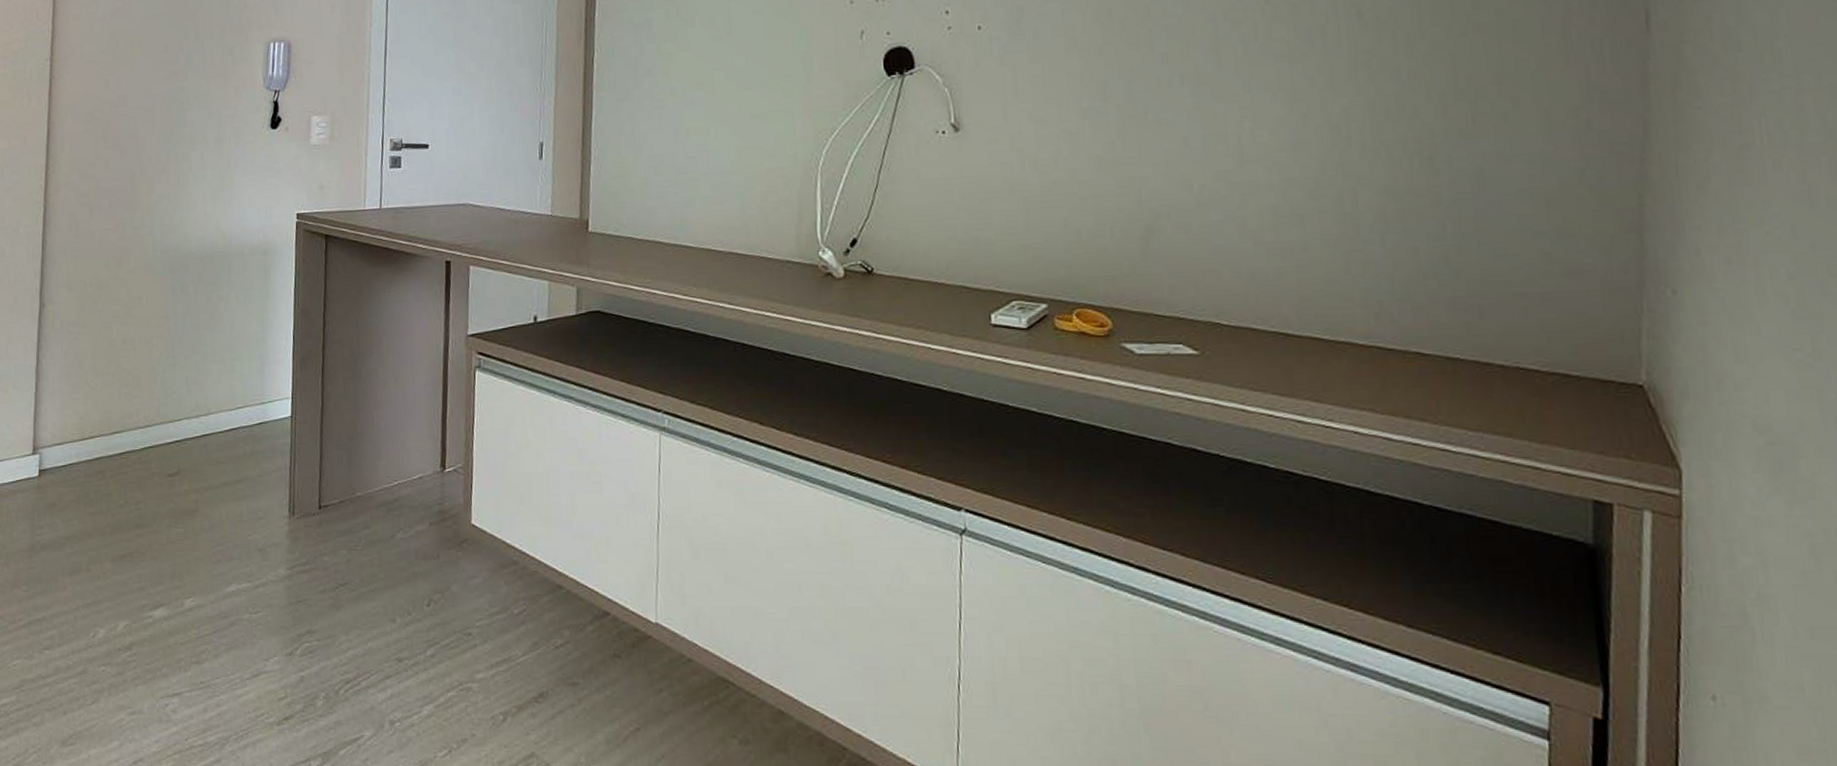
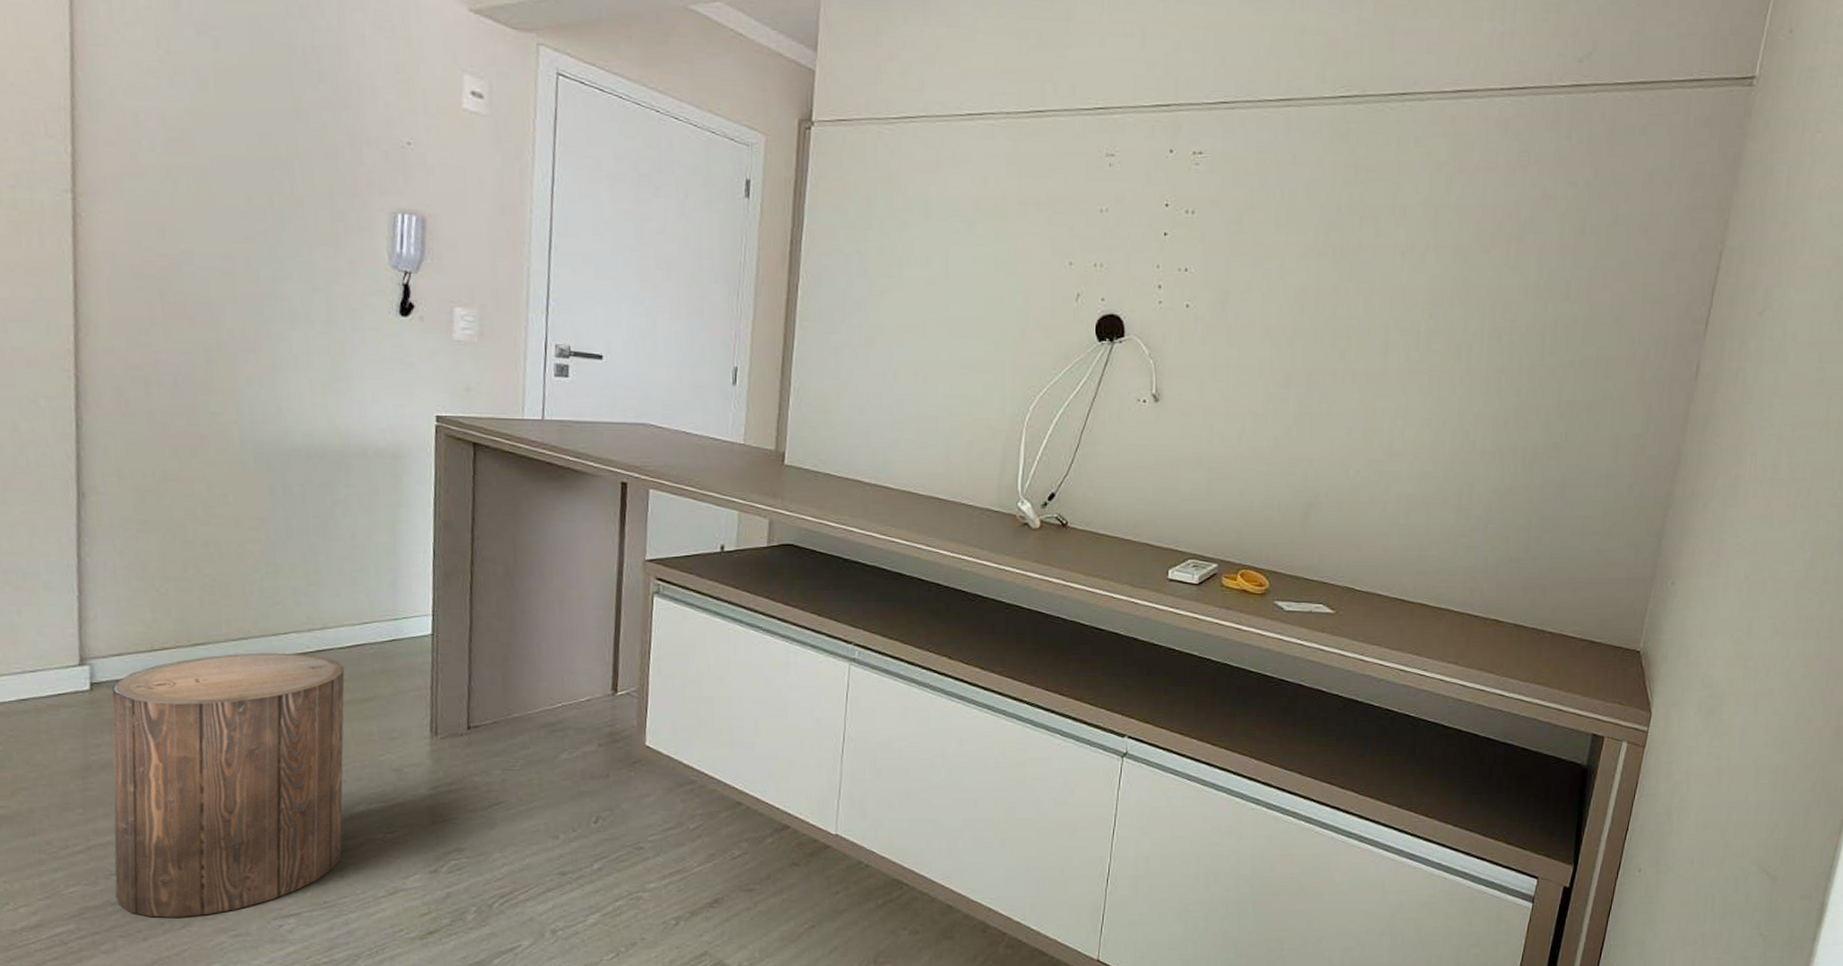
stool: none [46,438,223,693] -> present [111,652,345,918]

